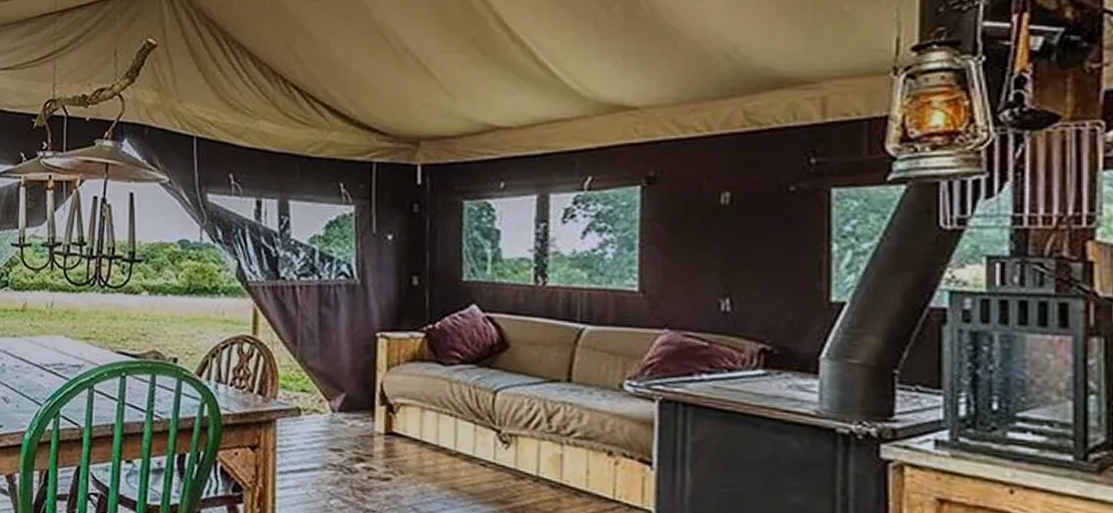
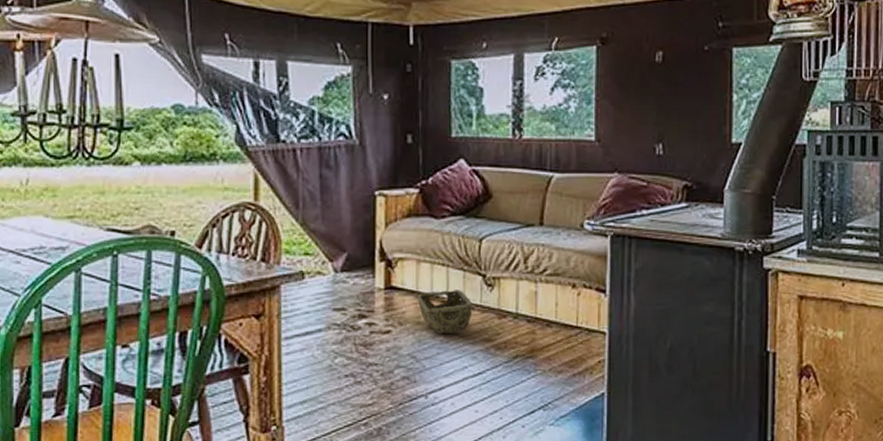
woven basket: none [420,442,485,490] -> present [417,290,473,334]

